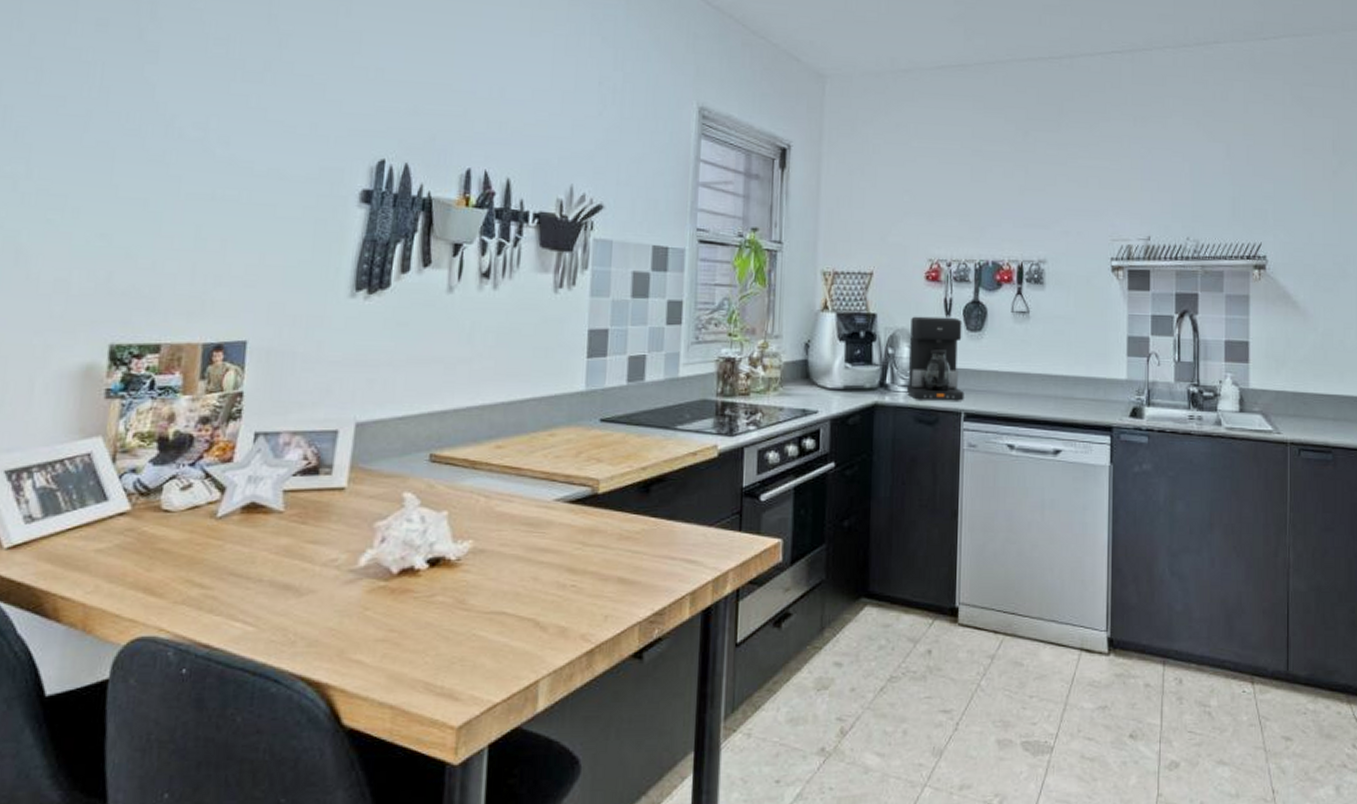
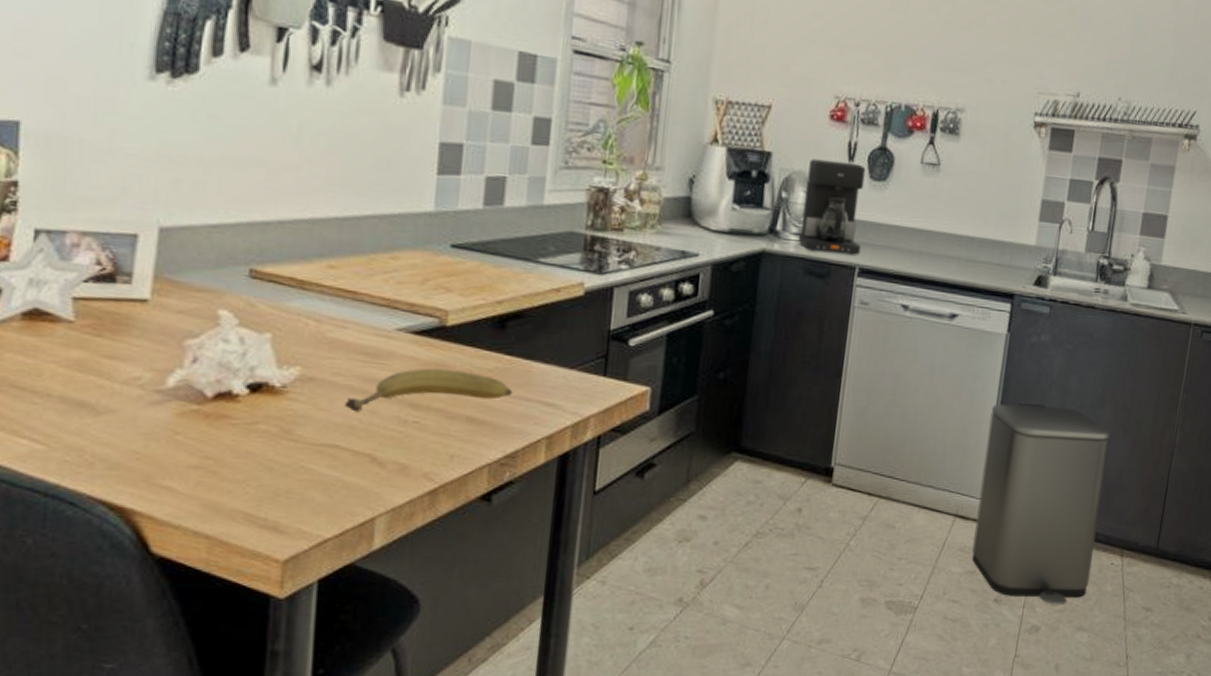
fruit: none [511,534,659,580] -> present [345,368,513,413]
pedal bin: none [1101,532,1225,739] -> present [972,403,1112,606]

